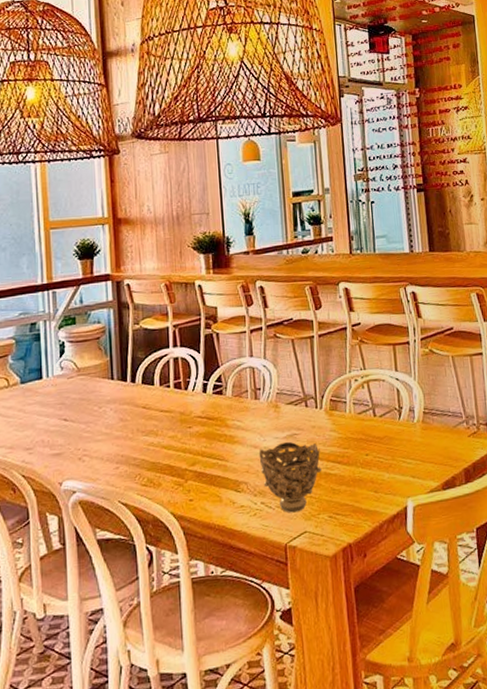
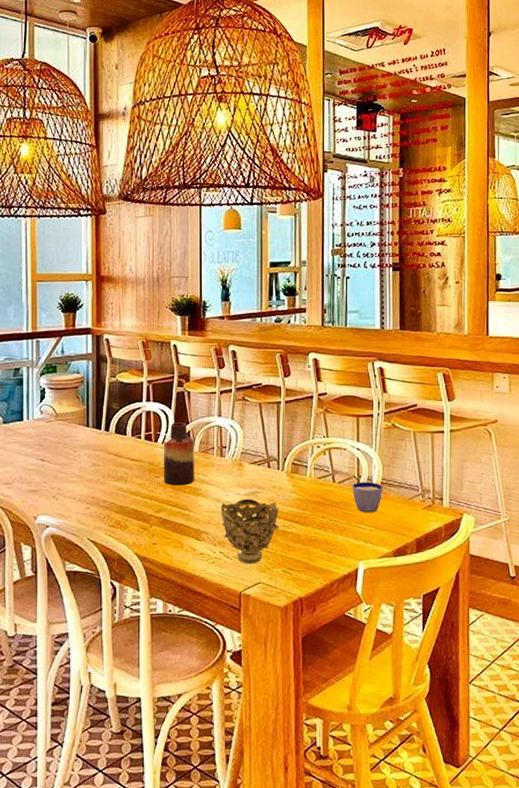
vase: none [193,366,229,435] -> present [163,423,194,486]
cup: none [394,412,426,446] -> present [353,482,383,513]

